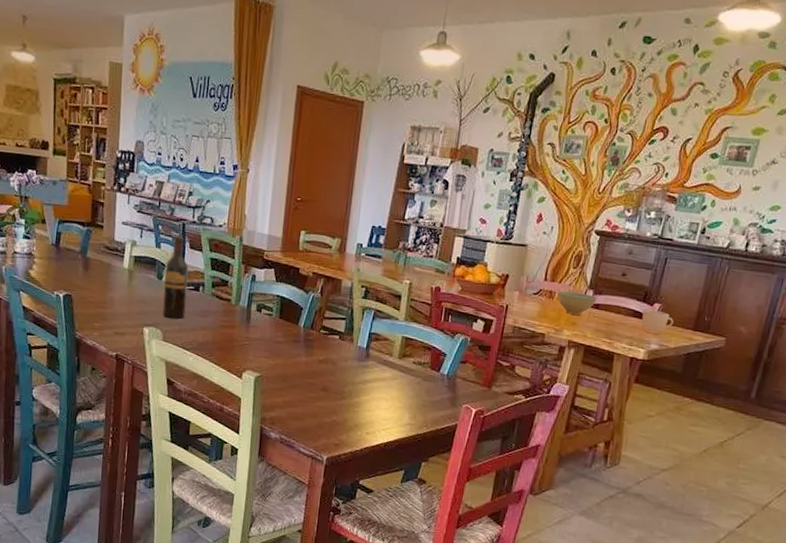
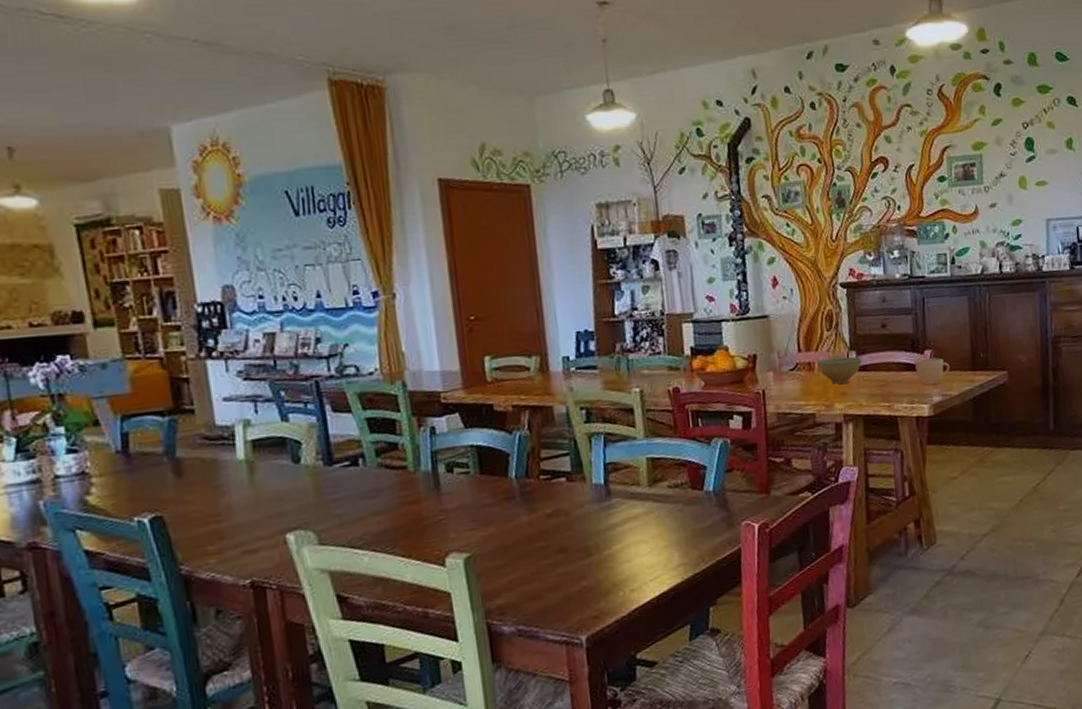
wine bottle: present [162,236,189,319] -> none [300,399,345,512]

